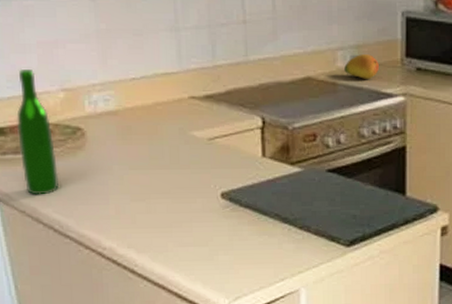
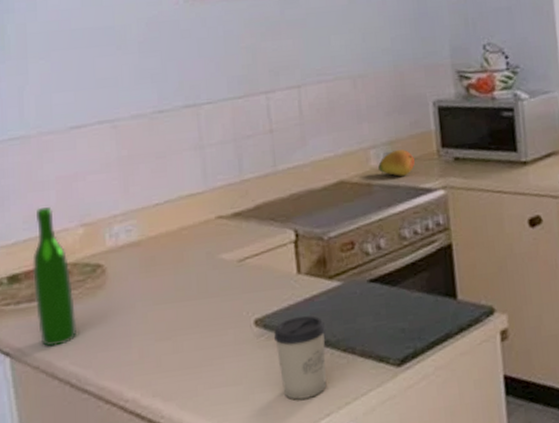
cup: none [237,194,286,264] -> present [273,315,327,400]

